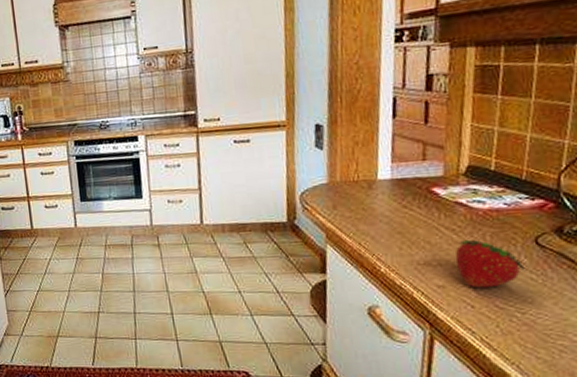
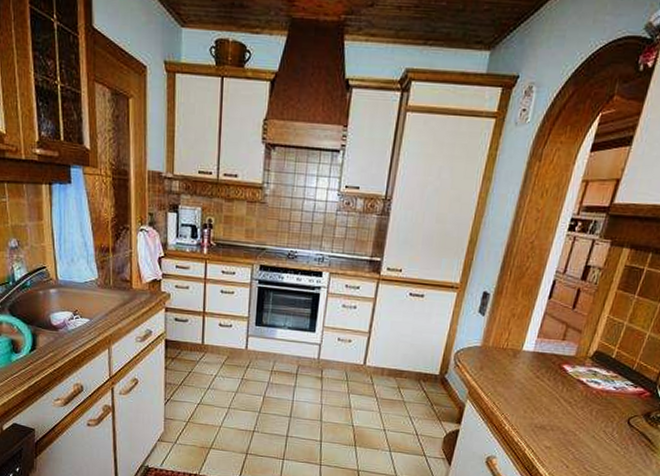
fruit: present [455,239,526,288] -> none [564,412,615,454]

